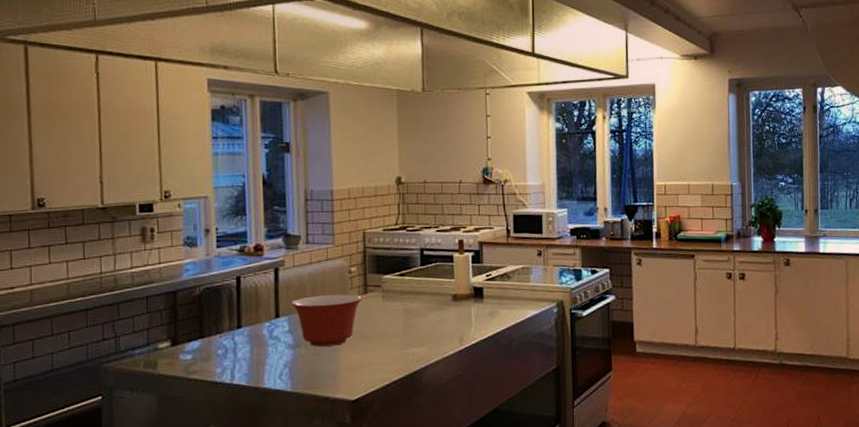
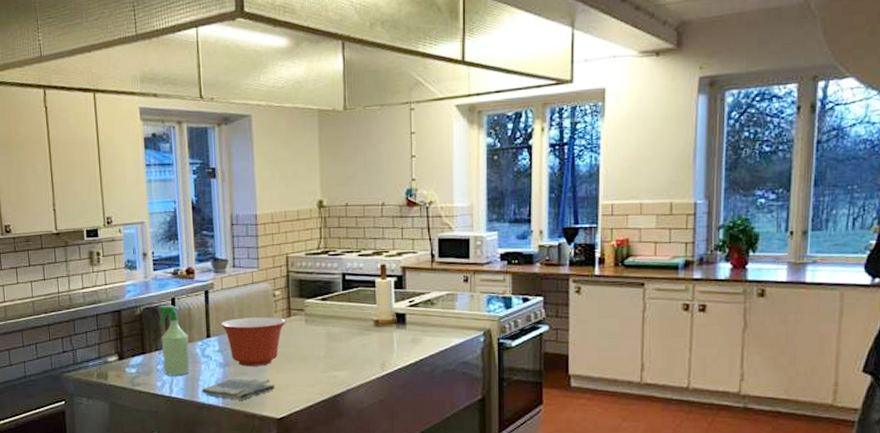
spray bottle: none [219,285,255,361] -> present [157,305,190,376]
dish towel: none [268,358,349,384] -> present [201,377,275,400]

